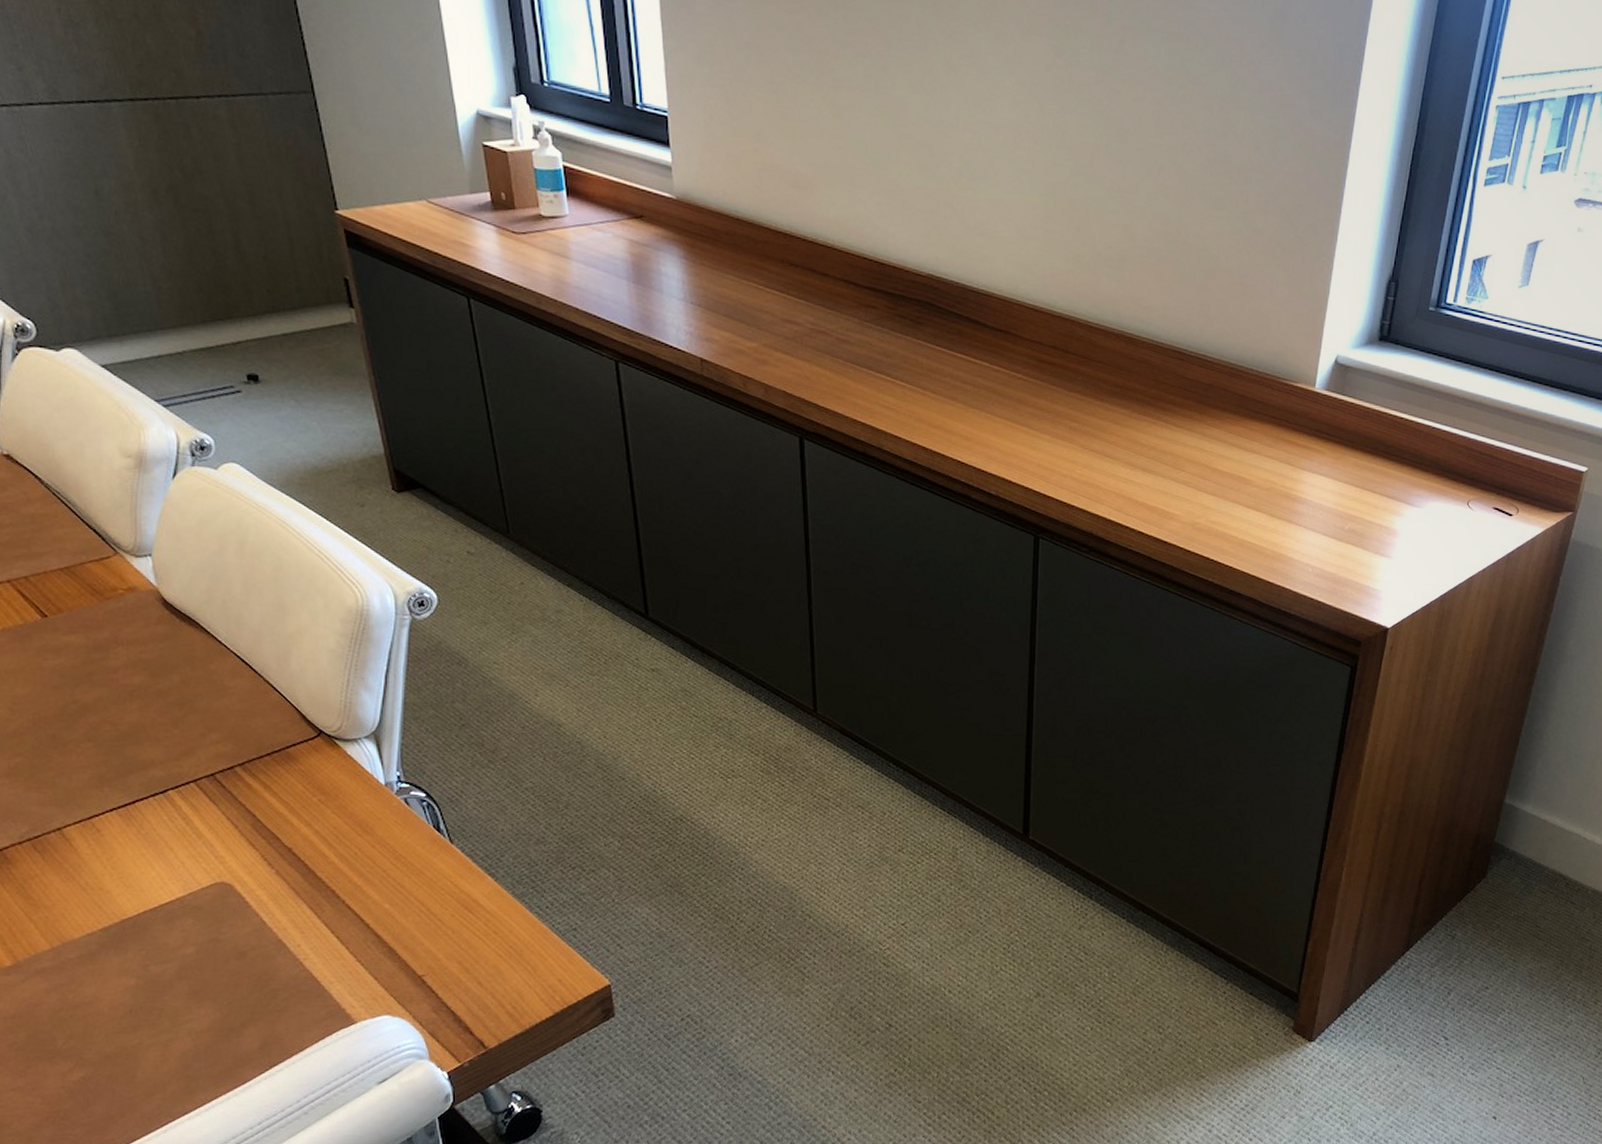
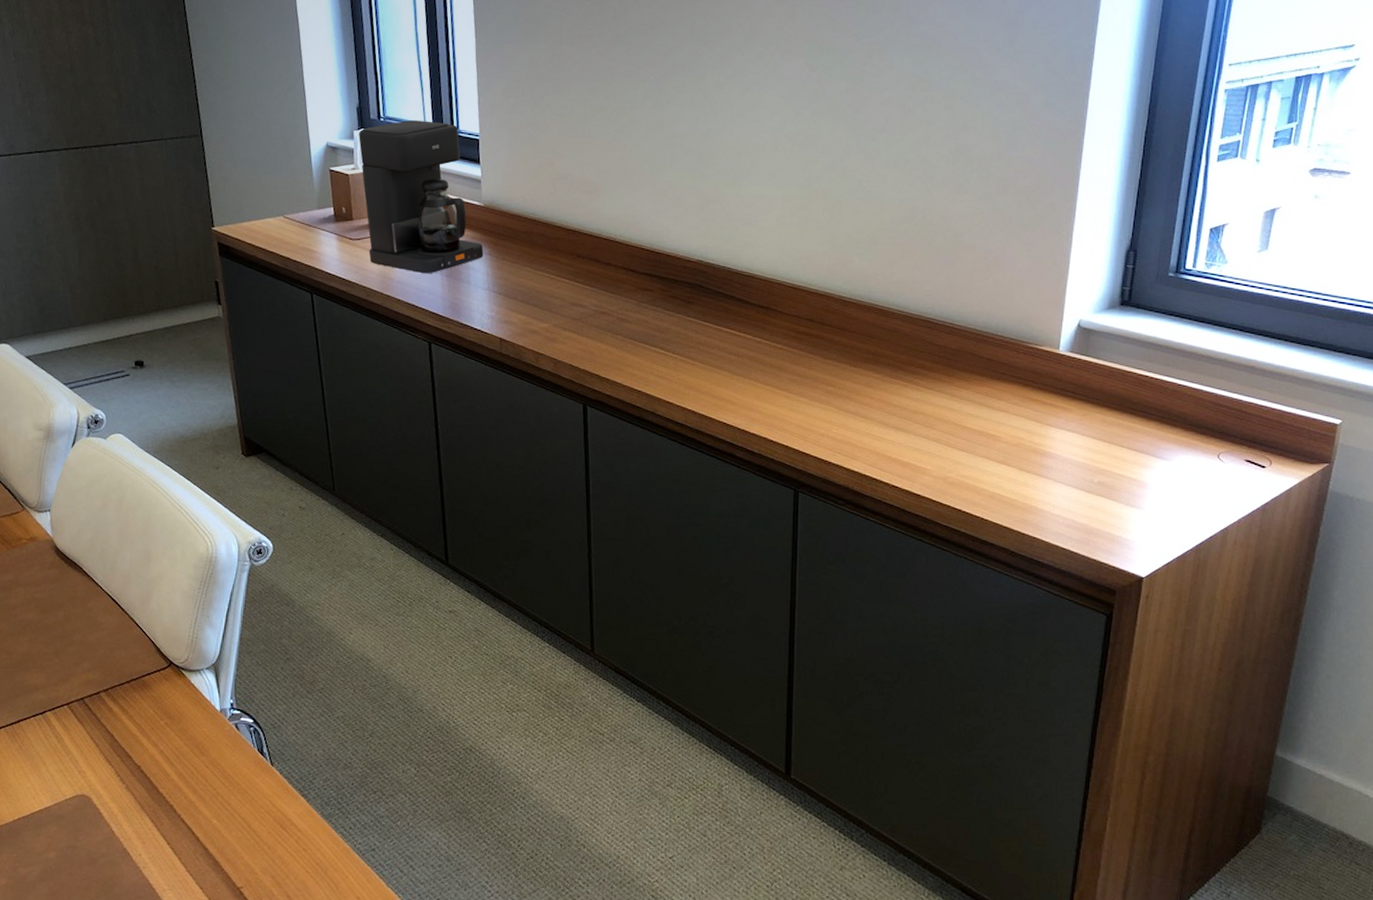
coffee maker: none [518,87,678,279] -> present [359,120,484,274]

